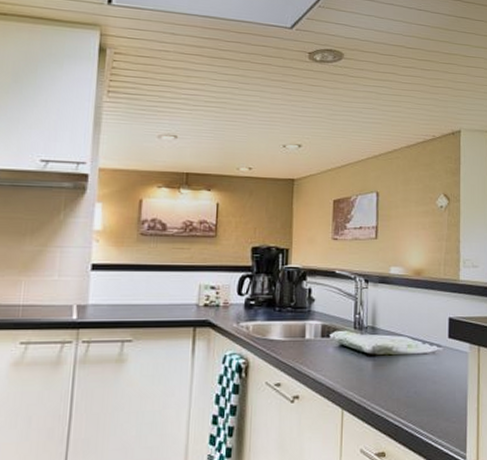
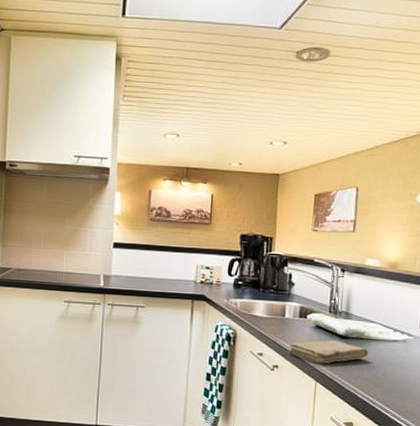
washcloth: none [311,359,398,388] -> present [289,340,369,364]

